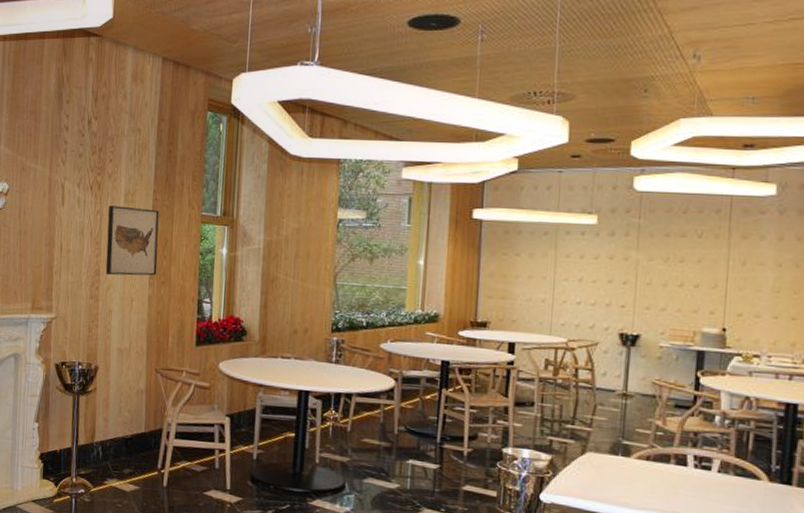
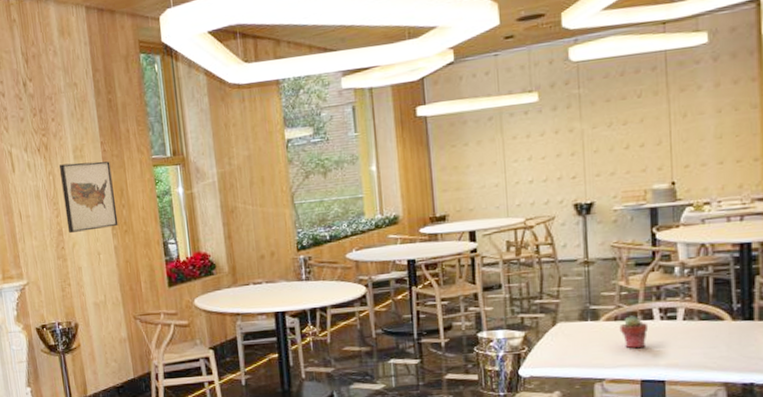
potted succulent: none [650,458,681,494] -> present [619,315,649,349]

